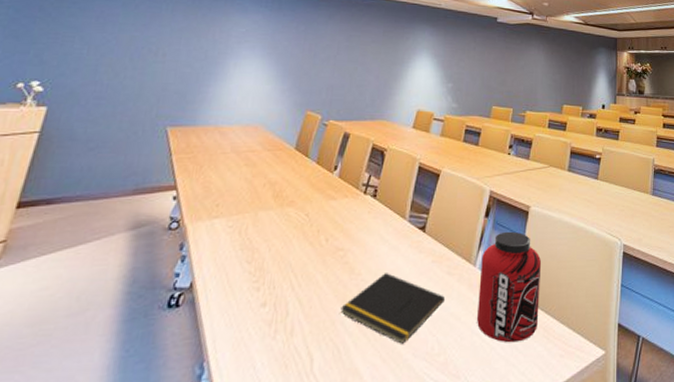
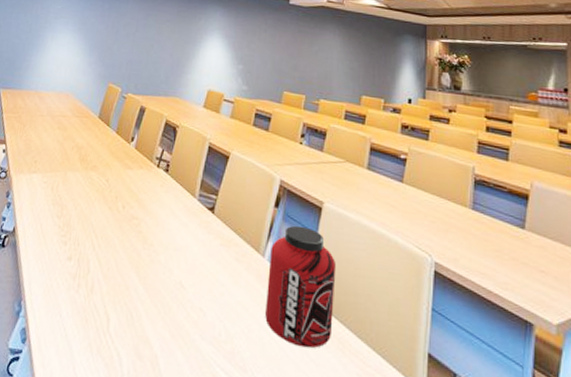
notepad: present [340,273,445,344] -> none [134,248,232,323]

